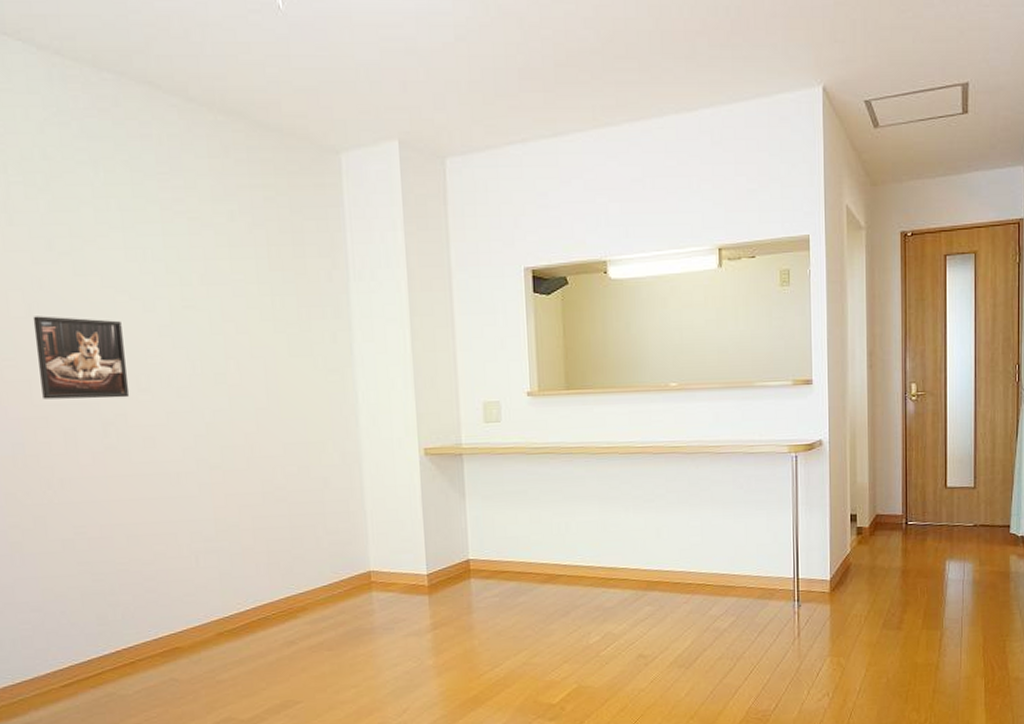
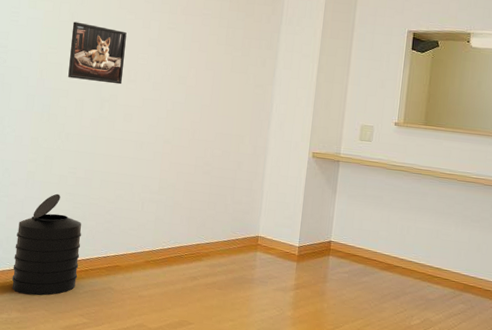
trash can: none [12,566,121,714] -> present [11,193,82,296]

